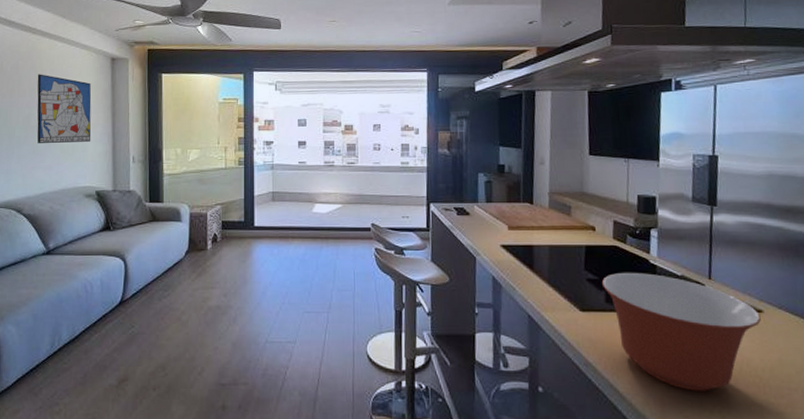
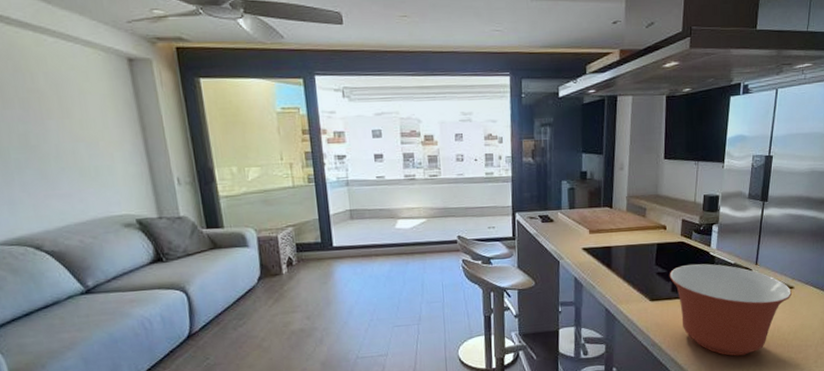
wall art: present [37,74,92,143] -> none [25,78,119,167]

